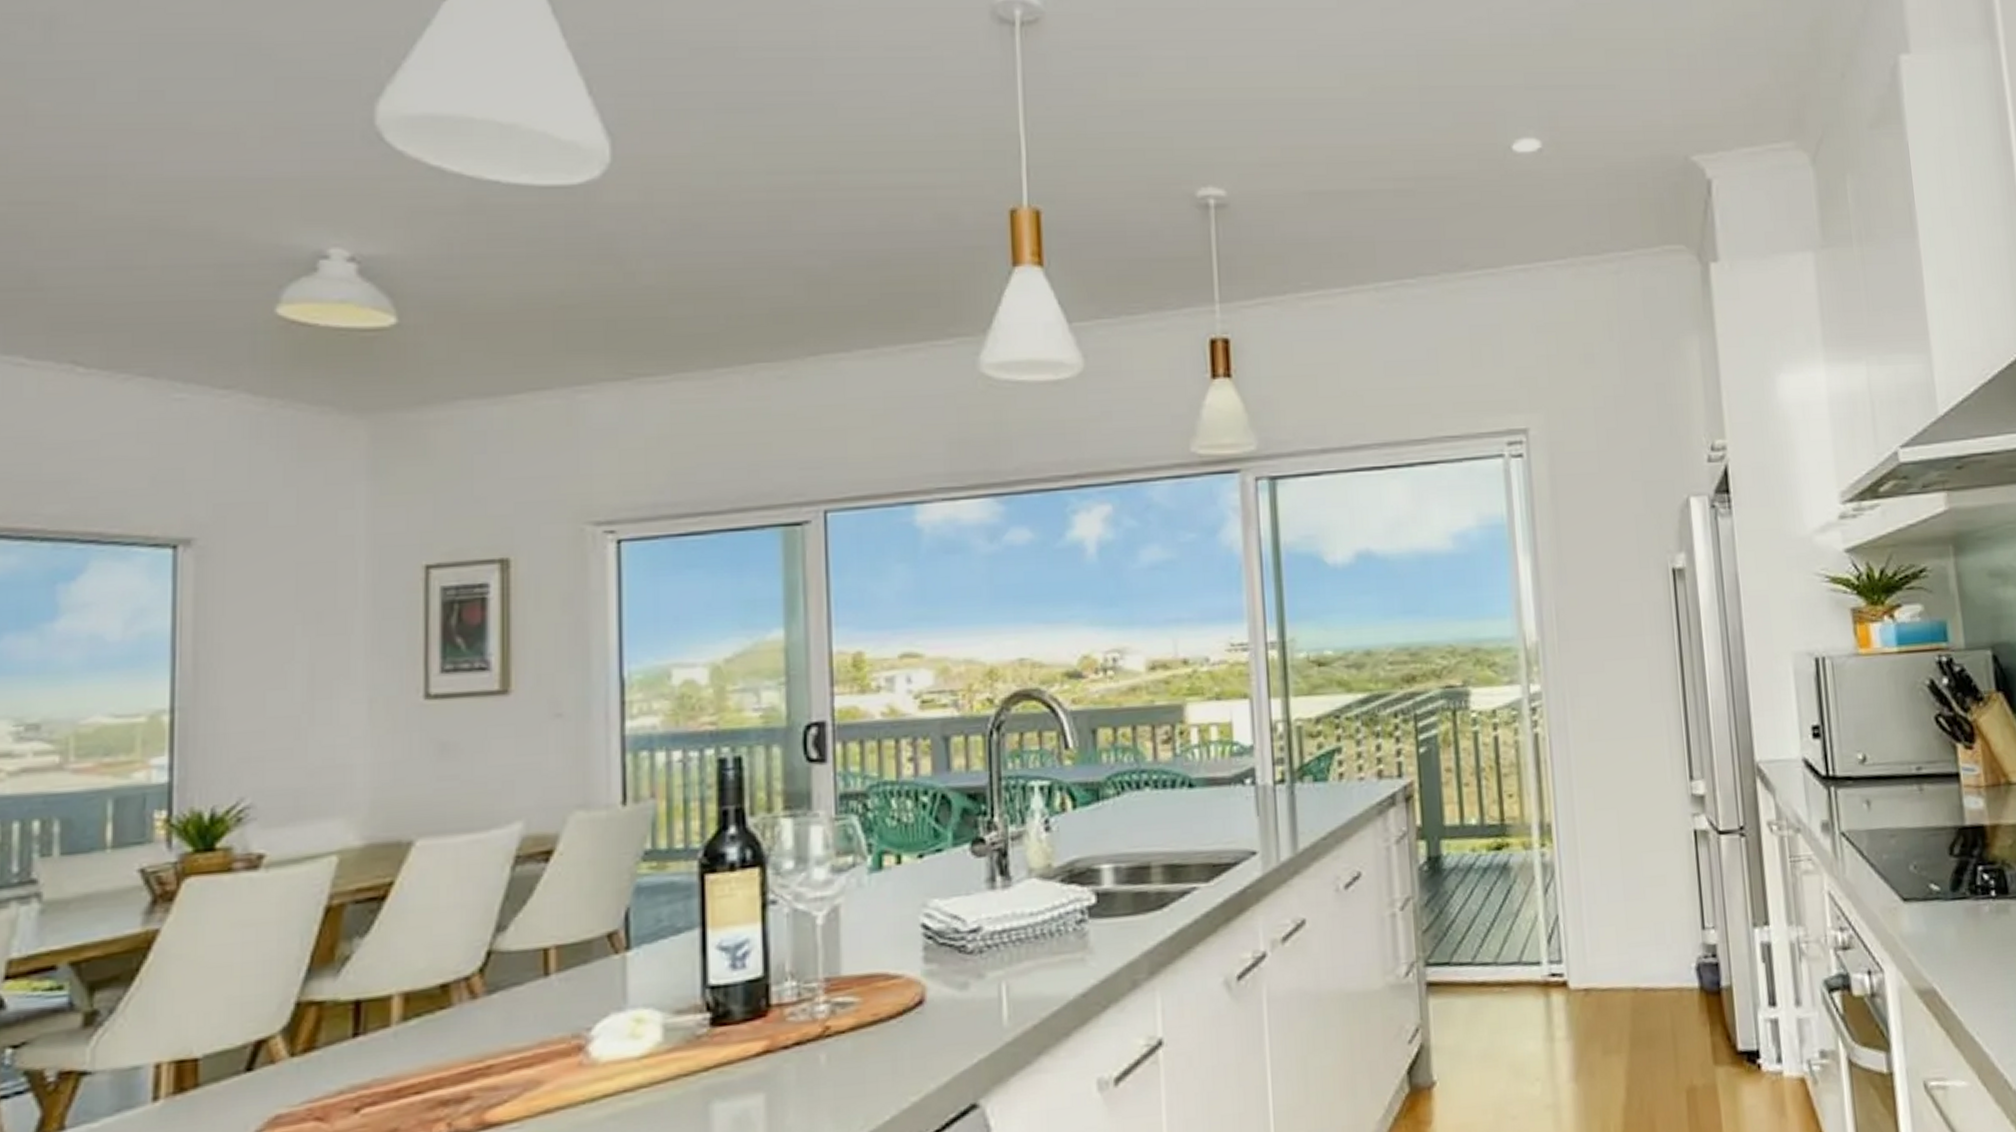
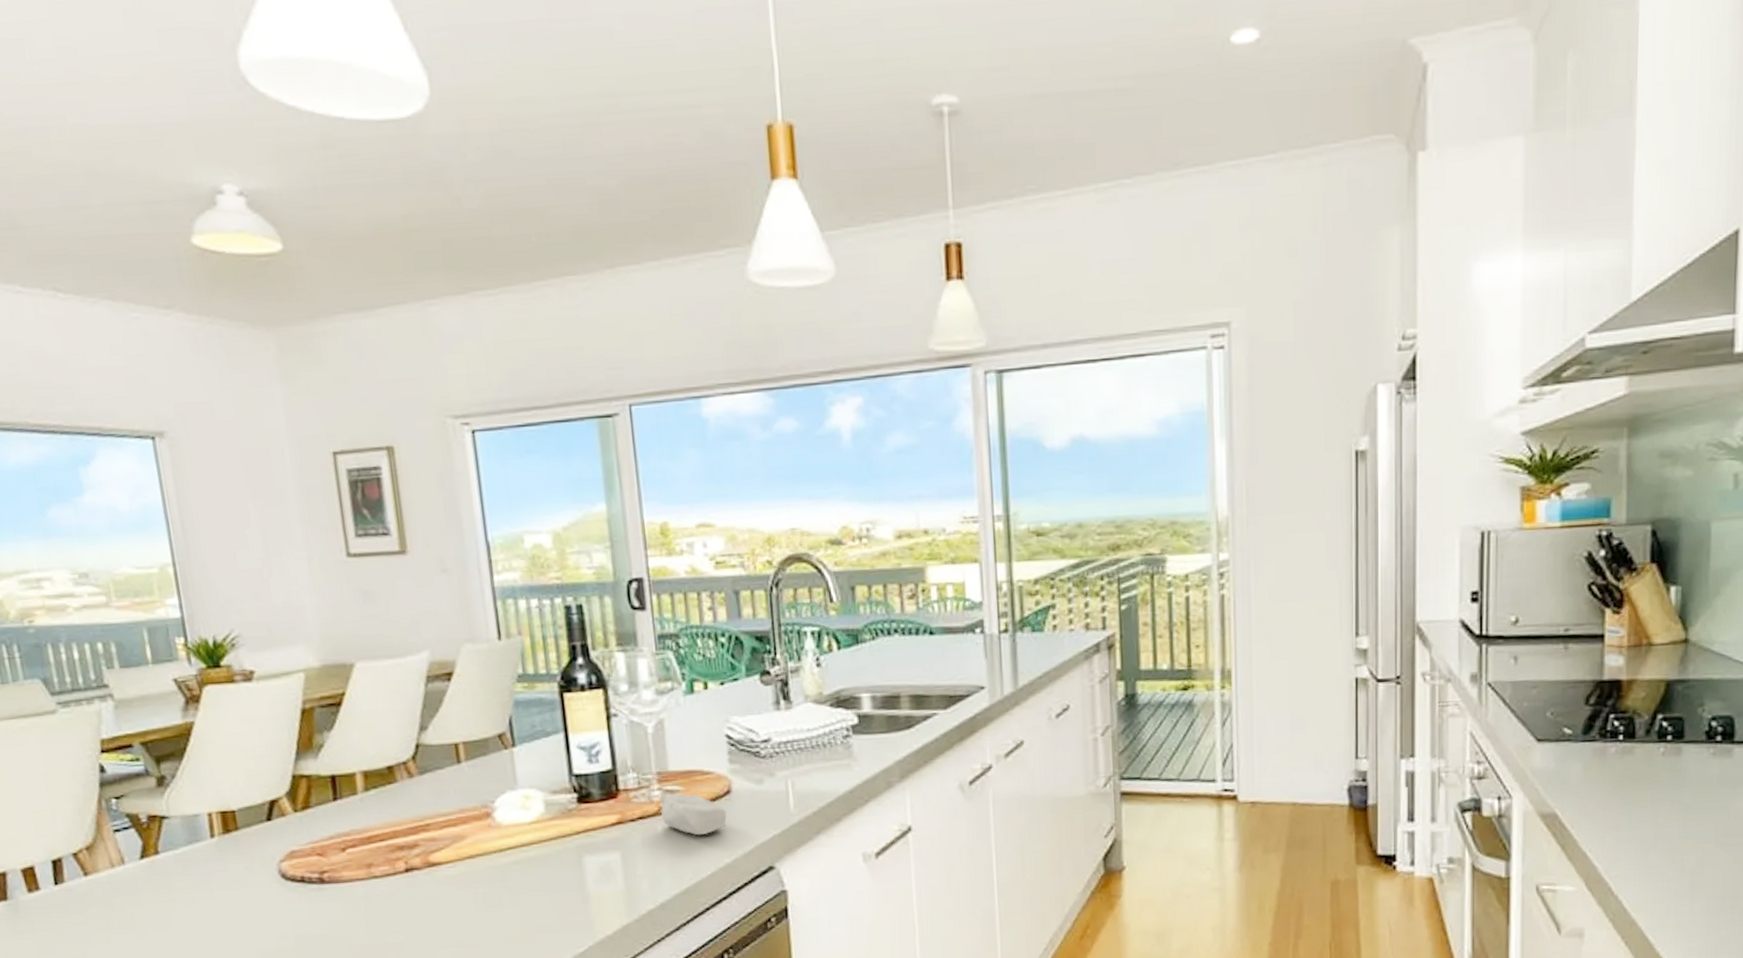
soap bar: none [825,1007,918,1066] -> present [660,794,727,836]

